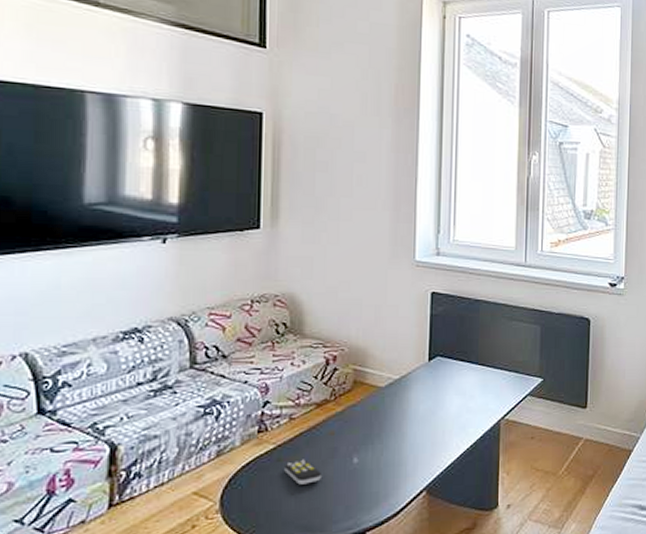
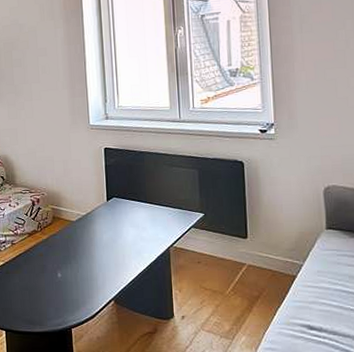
remote control: present [284,459,323,485] -> none [11,273,37,291]

